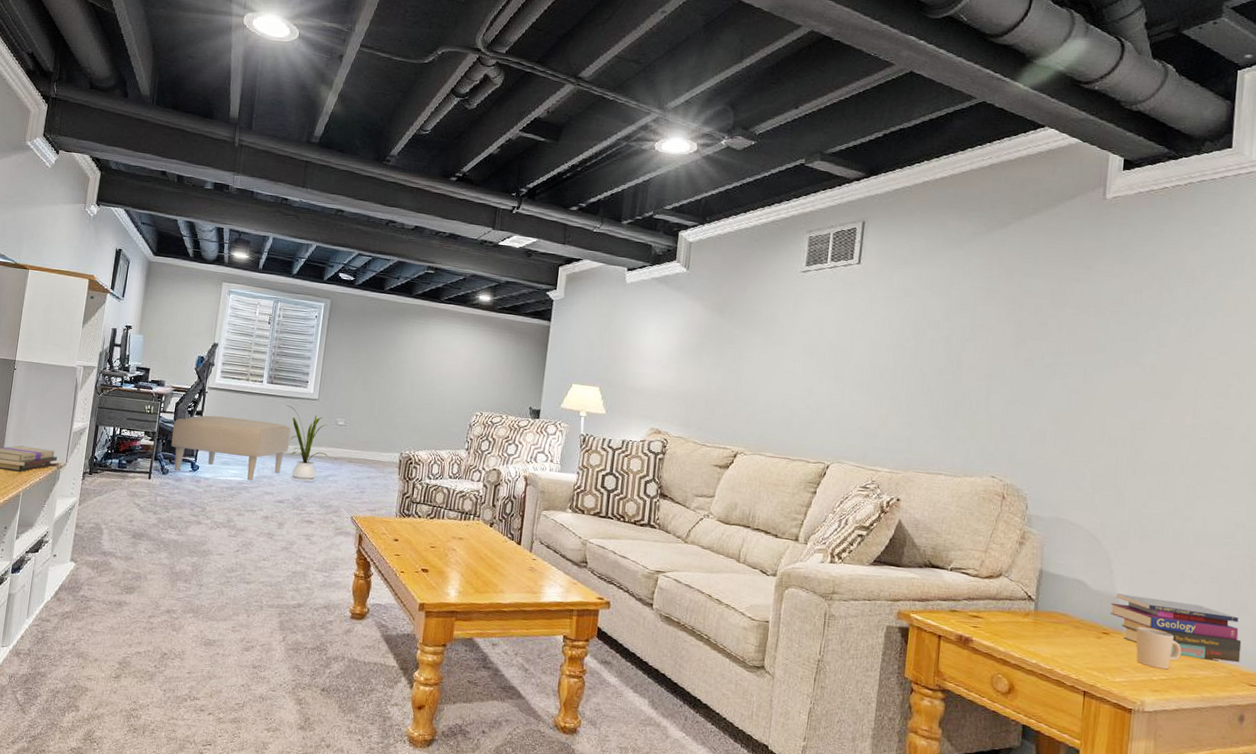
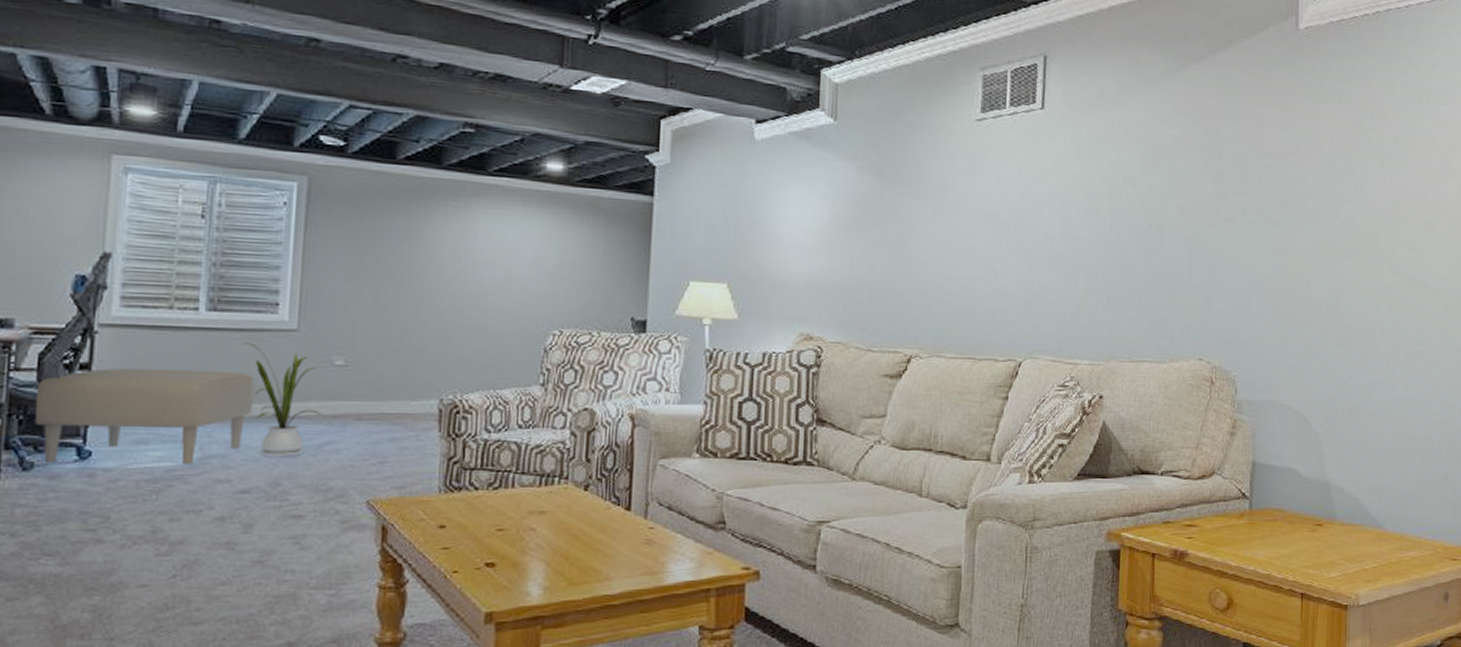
books: present [1110,593,1242,663] -> none [1322,478,1443,539]
mug: present [1136,627,1182,670] -> none [1348,513,1391,556]

